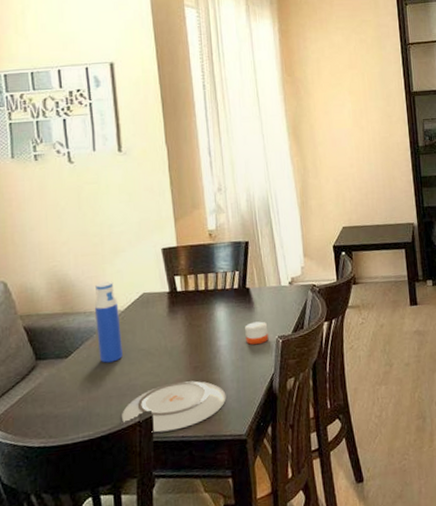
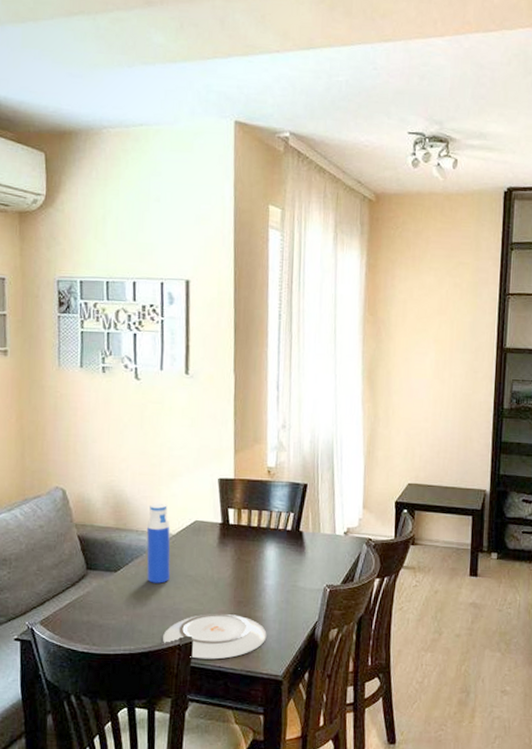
candle: present [245,321,269,345] -> none [293,567,317,590]

